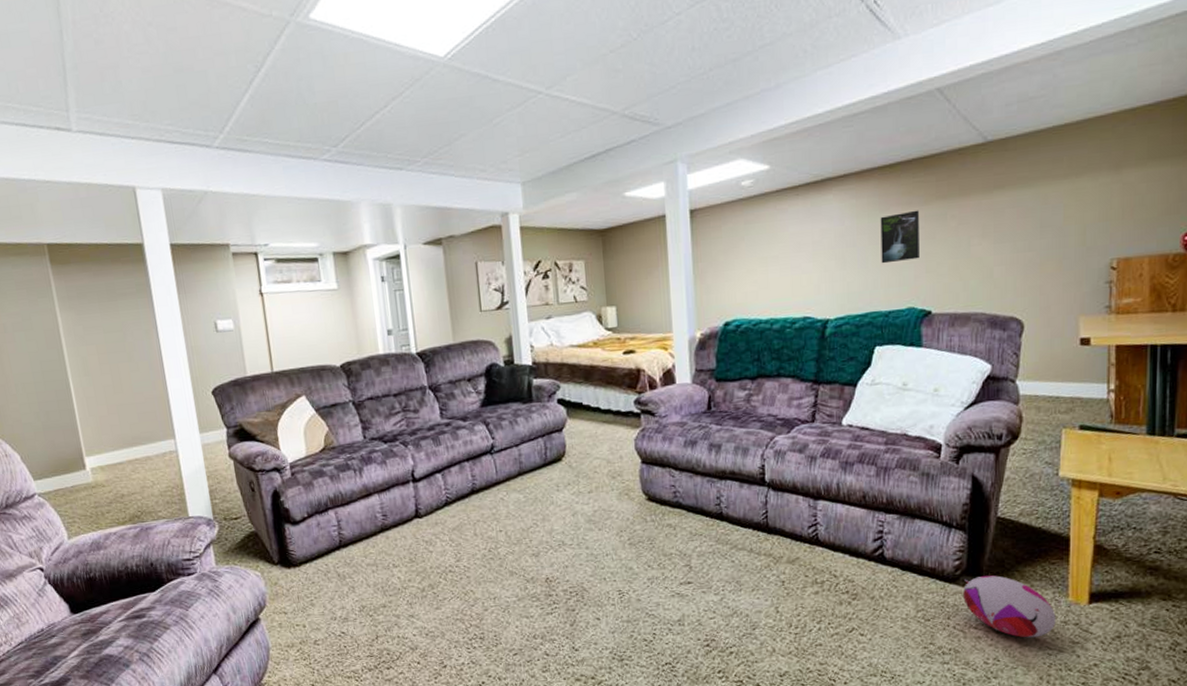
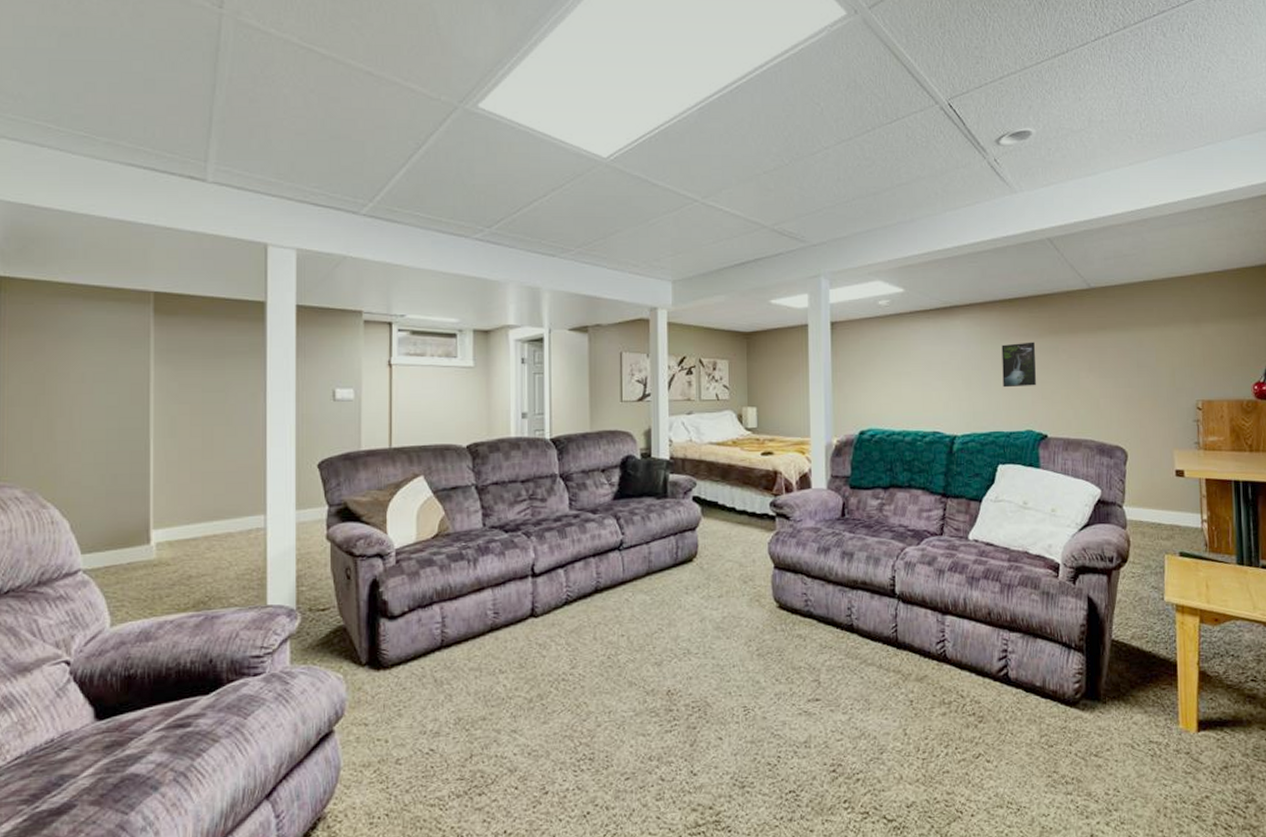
plush toy: present [963,575,1056,638] -> none [1083,700,1169,767]

